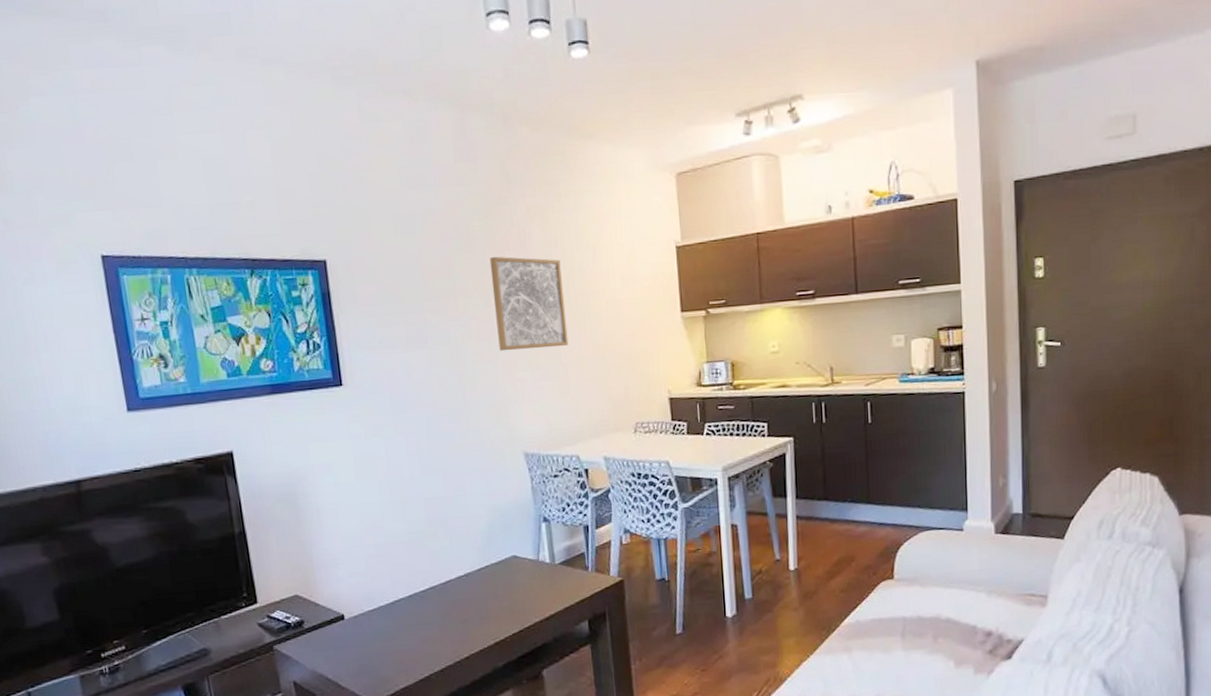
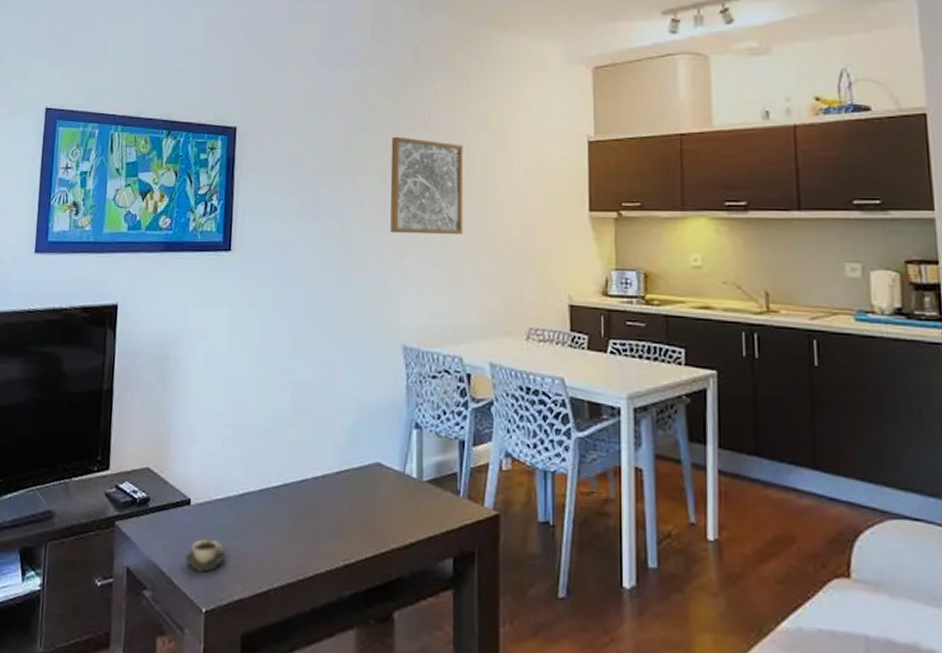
cup: none [348,644,386,673] -> present [185,538,226,573]

